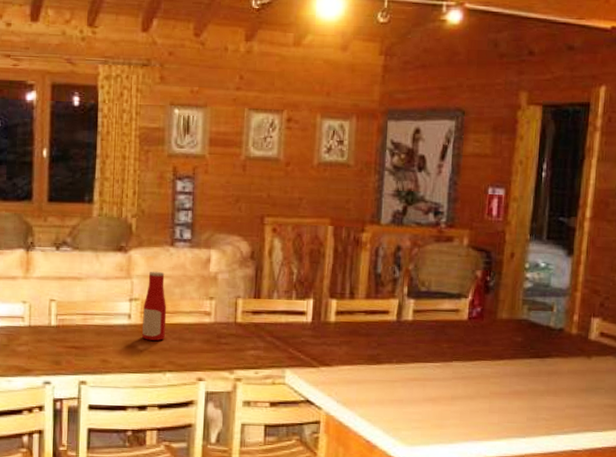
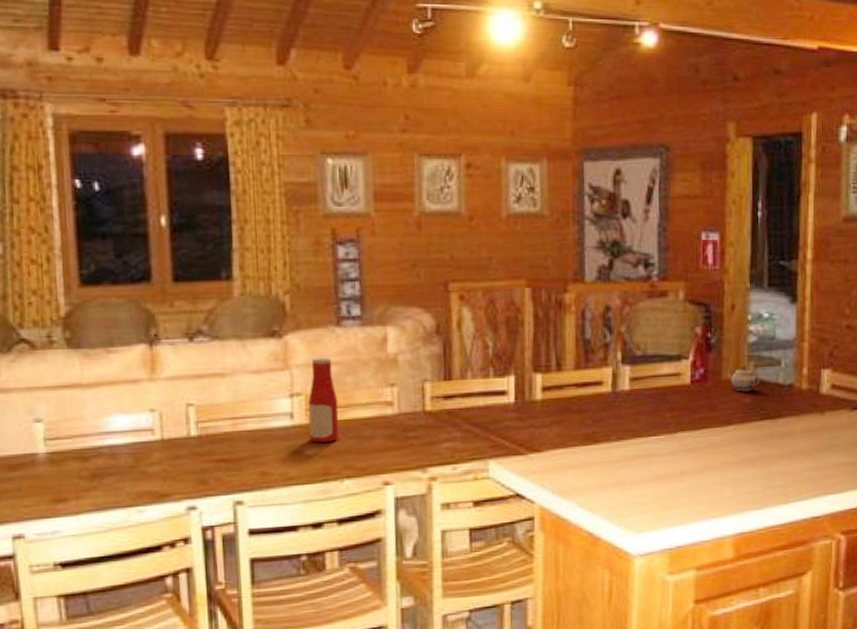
teapot: none [504,309,533,331] -> present [729,366,760,392]

